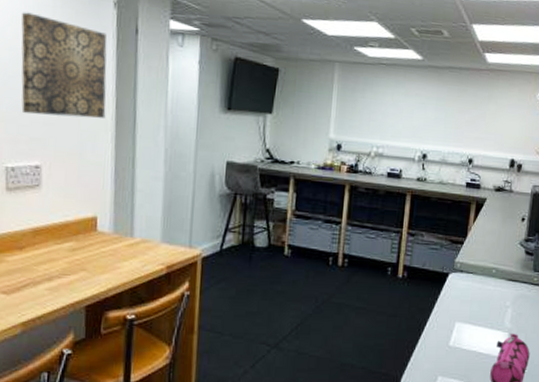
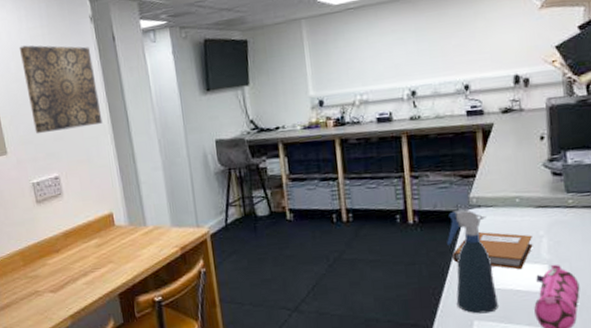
spray bottle: none [426,272,466,371] -> present [447,209,498,314]
notebook: none [430,295,500,334] -> present [451,232,533,270]

